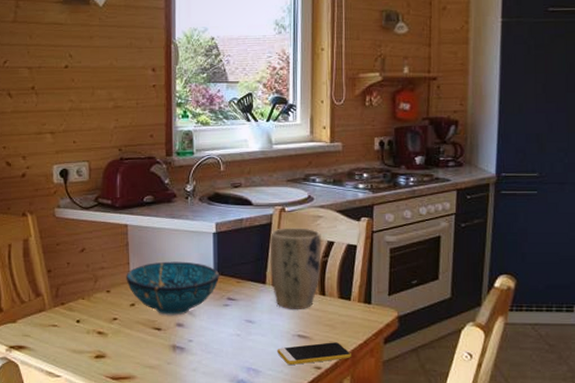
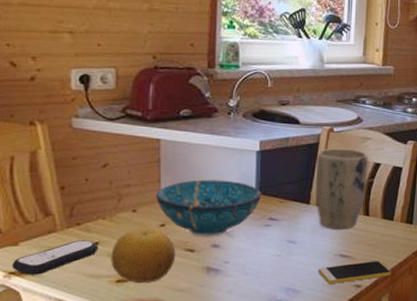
remote control: none [12,318,80,349] -> present [12,240,99,275]
fruit: none [90,307,145,360] -> present [111,228,176,284]

